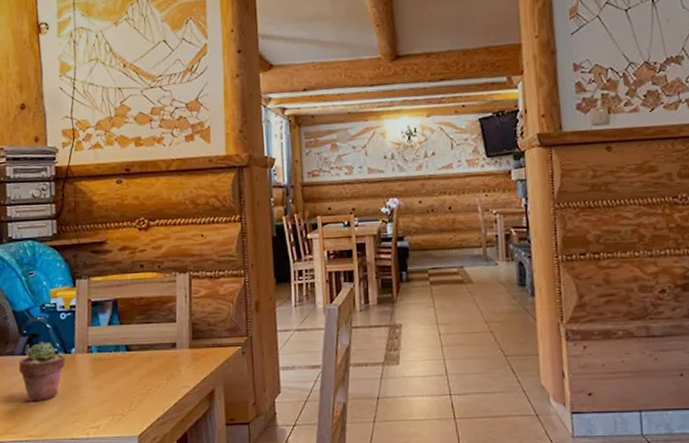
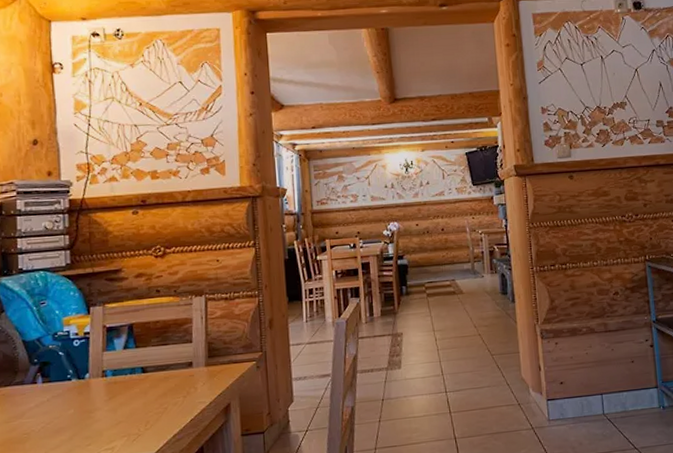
potted succulent: present [18,342,65,402] -> none [28,369,79,430]

